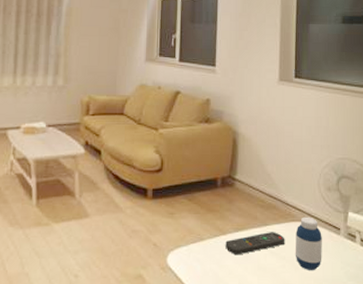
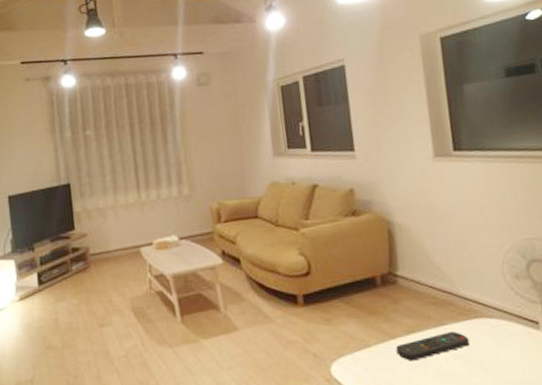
medicine bottle: present [295,216,322,270] -> none [481,311,520,373]

